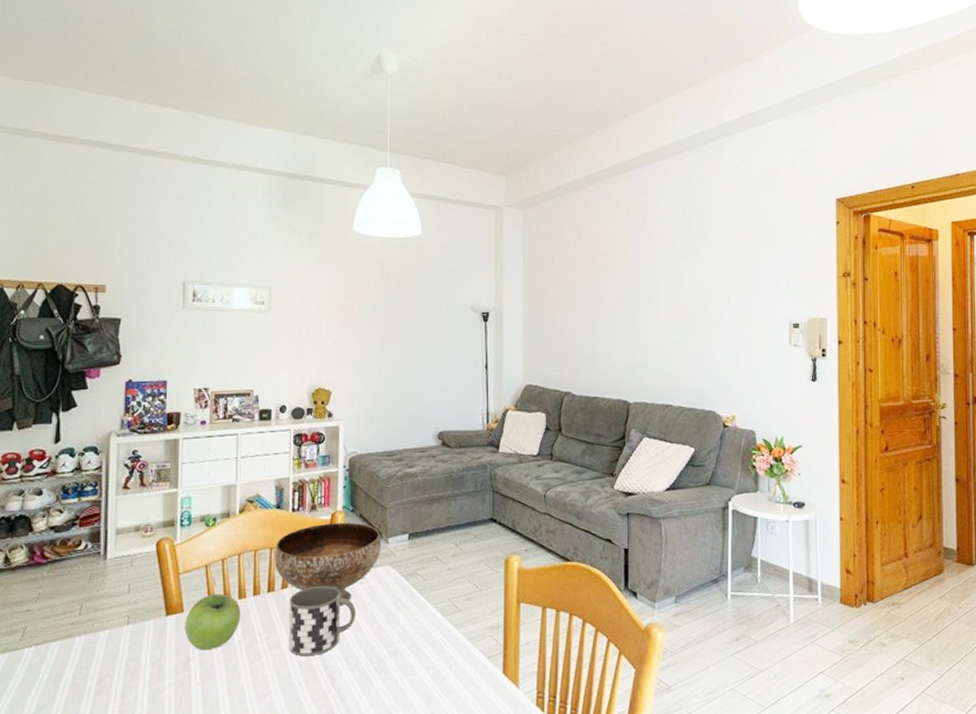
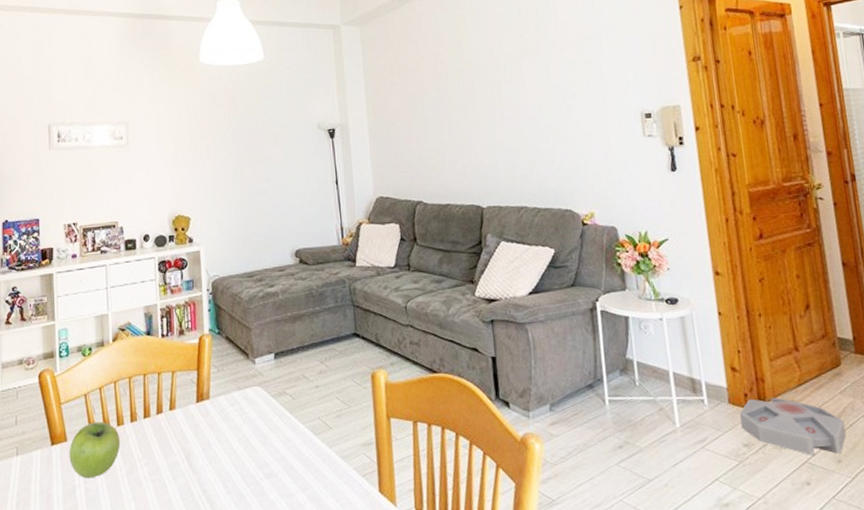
bowl: present [274,523,382,607] -> none [148,345,249,429]
cup: present [288,585,356,657] -> none [164,409,229,482]
robot vacuum: none [849,599,940,653] -> present [740,397,846,456]

